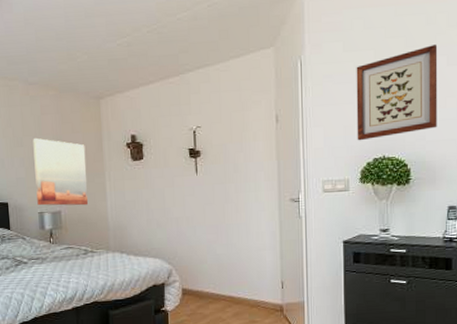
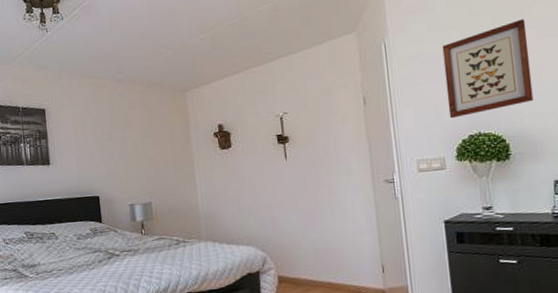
wall art: present [33,137,88,206] -> none [121,132,178,198]

